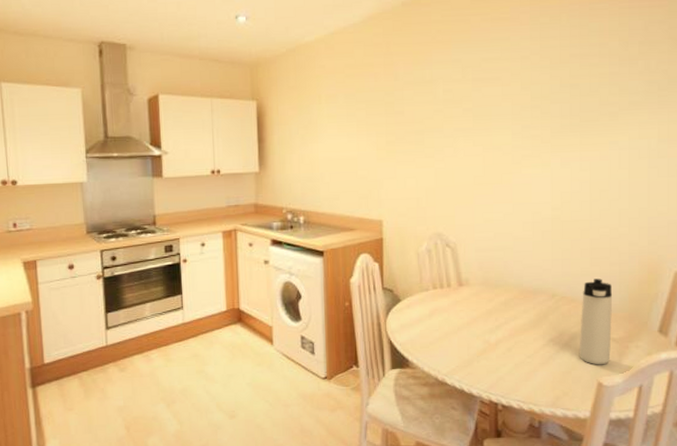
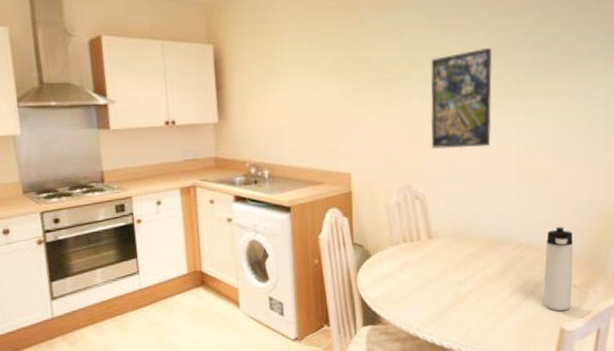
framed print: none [462,99,527,199] -> present [430,47,492,149]

